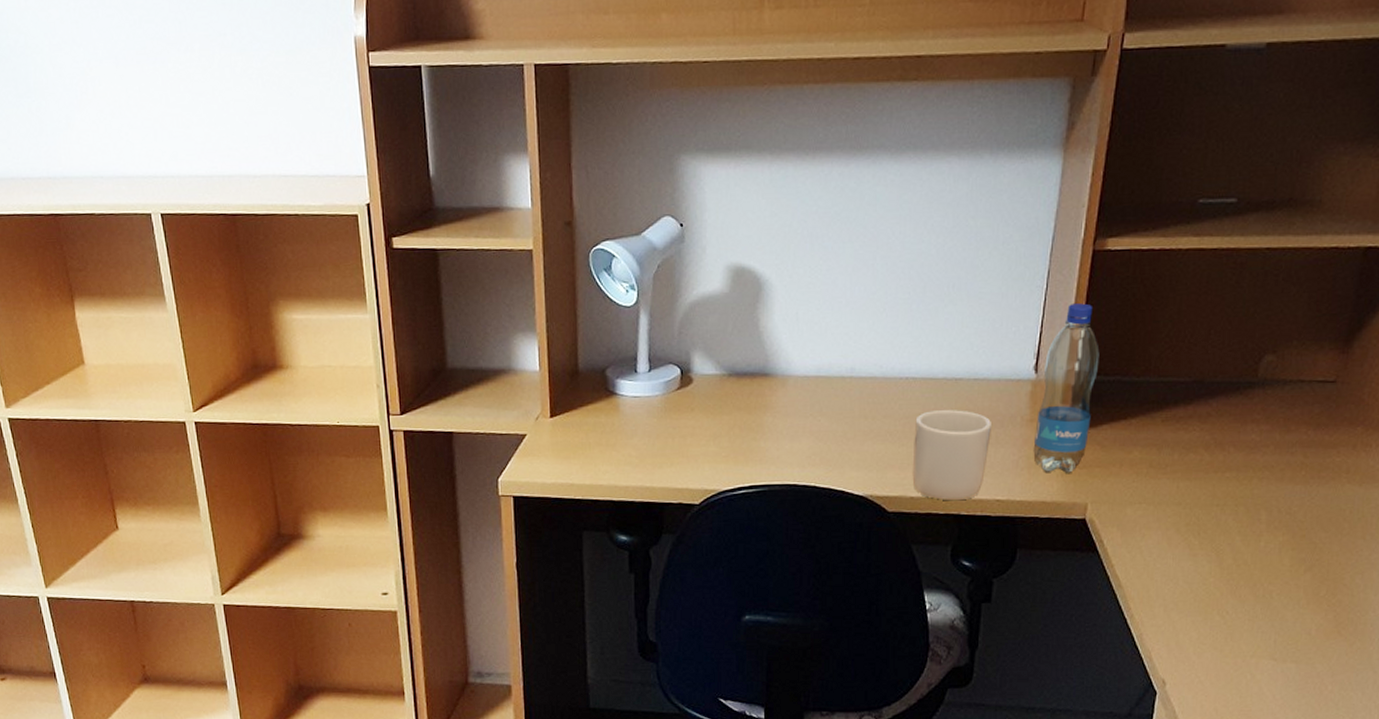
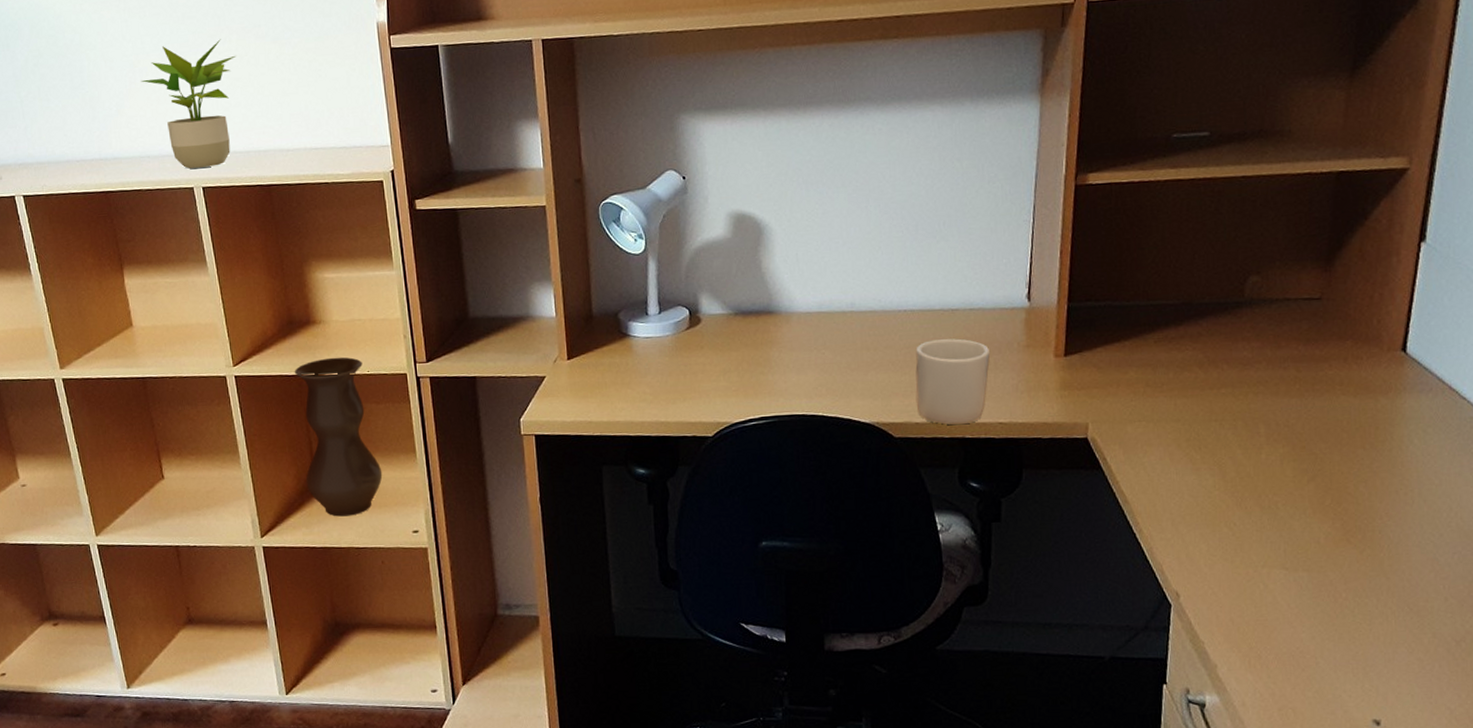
potted plant: none [93,47,199,192] -> present [140,39,237,169]
vase: none [258,405,351,576] -> present [294,357,383,517]
bottle: present [1033,303,1100,474] -> none [1031,234,1090,396]

